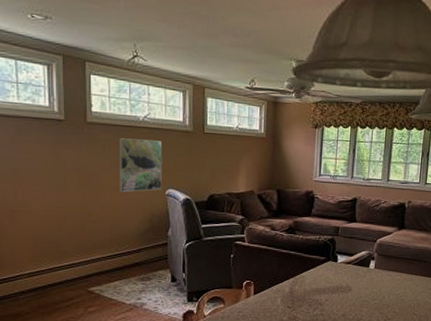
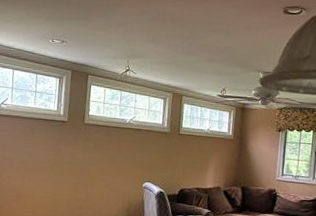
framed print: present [118,138,163,193] -> none [104,137,143,184]

